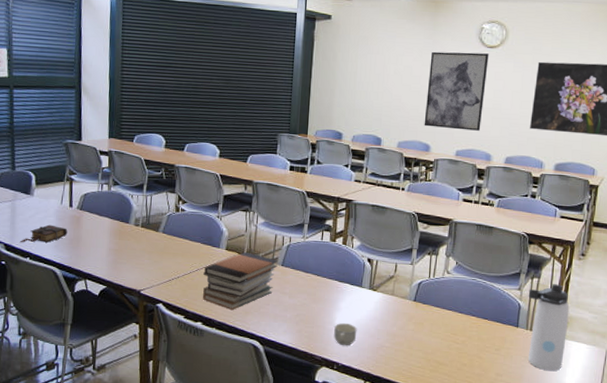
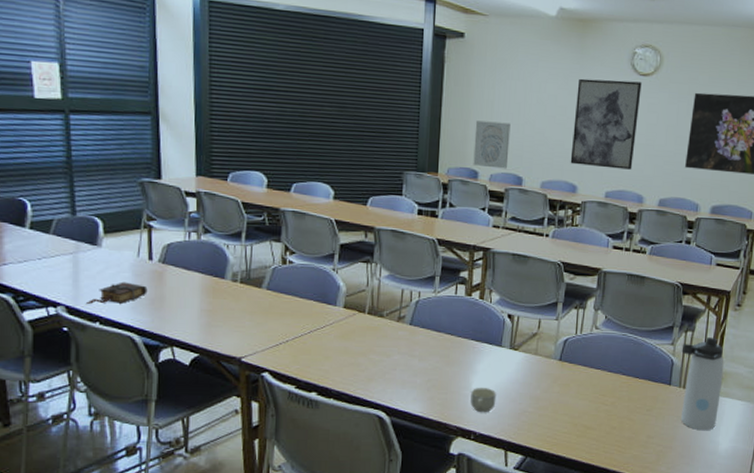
book stack: present [203,252,278,310] -> none [317,310,406,377]
wall art: none [338,89,371,131] -> present [473,120,511,169]

